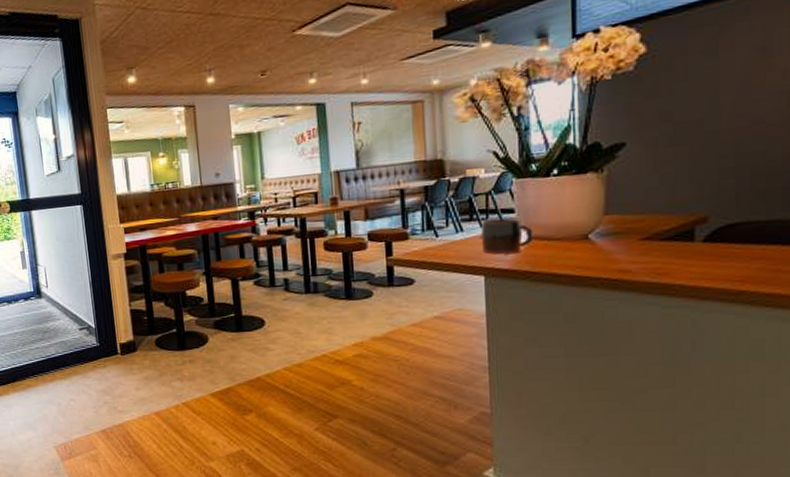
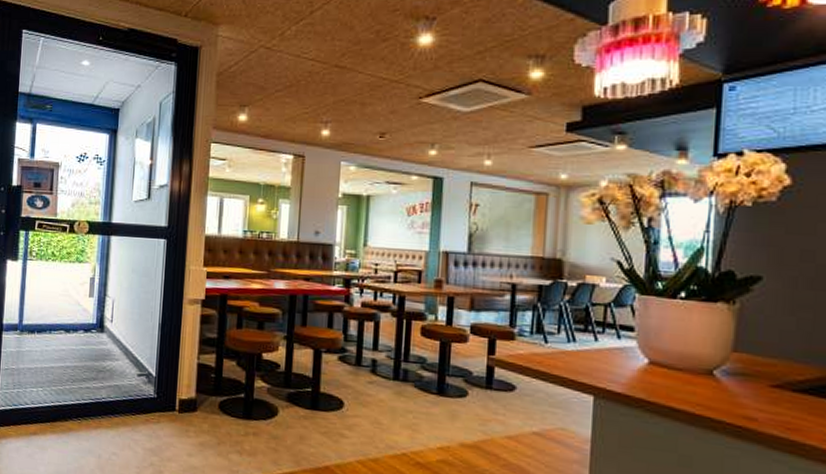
mug: present [480,218,533,255] -> none [594,332,653,378]

